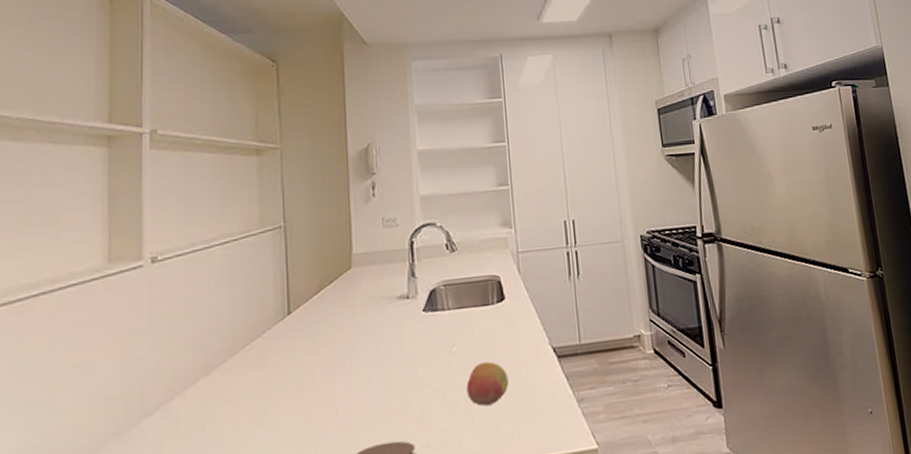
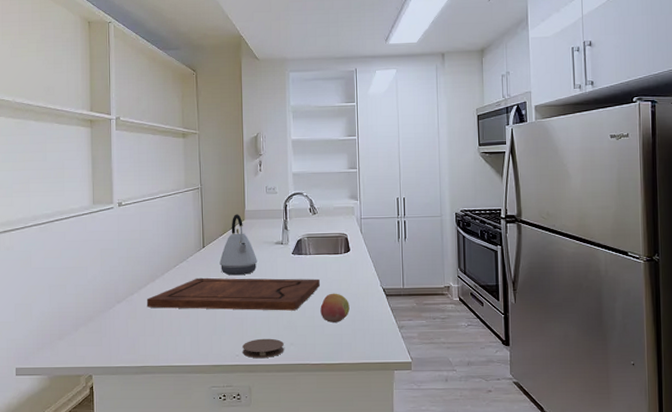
cutting board: none [195,343,465,418] -> present [146,277,320,311]
kettle: none [314,260,372,352] -> present [219,214,257,275]

